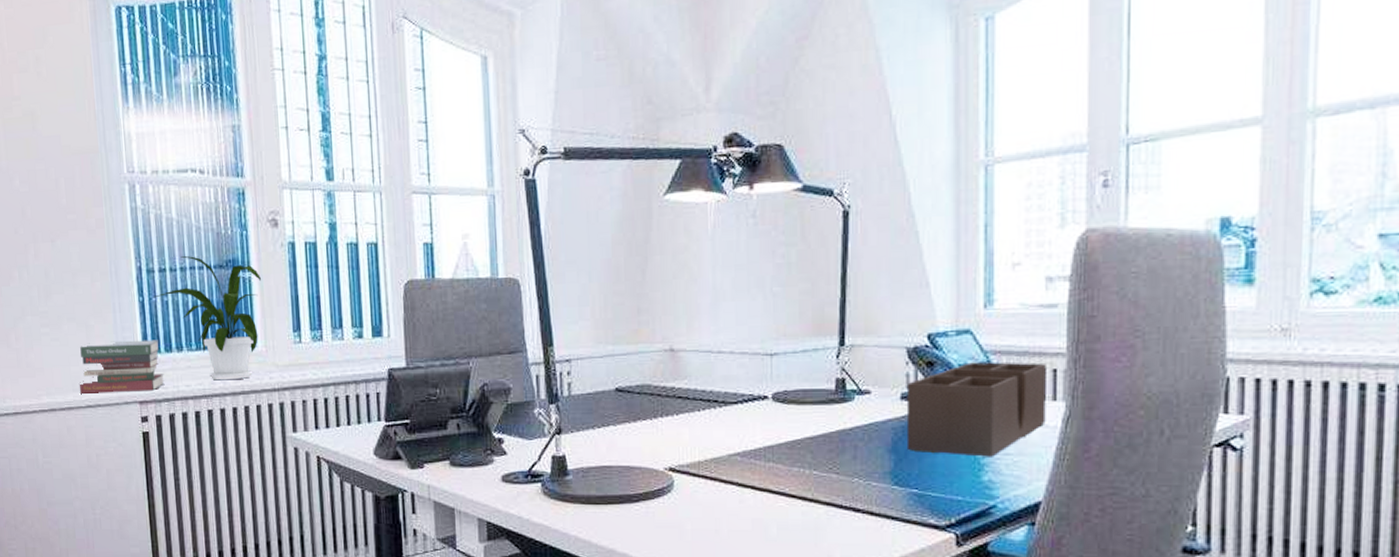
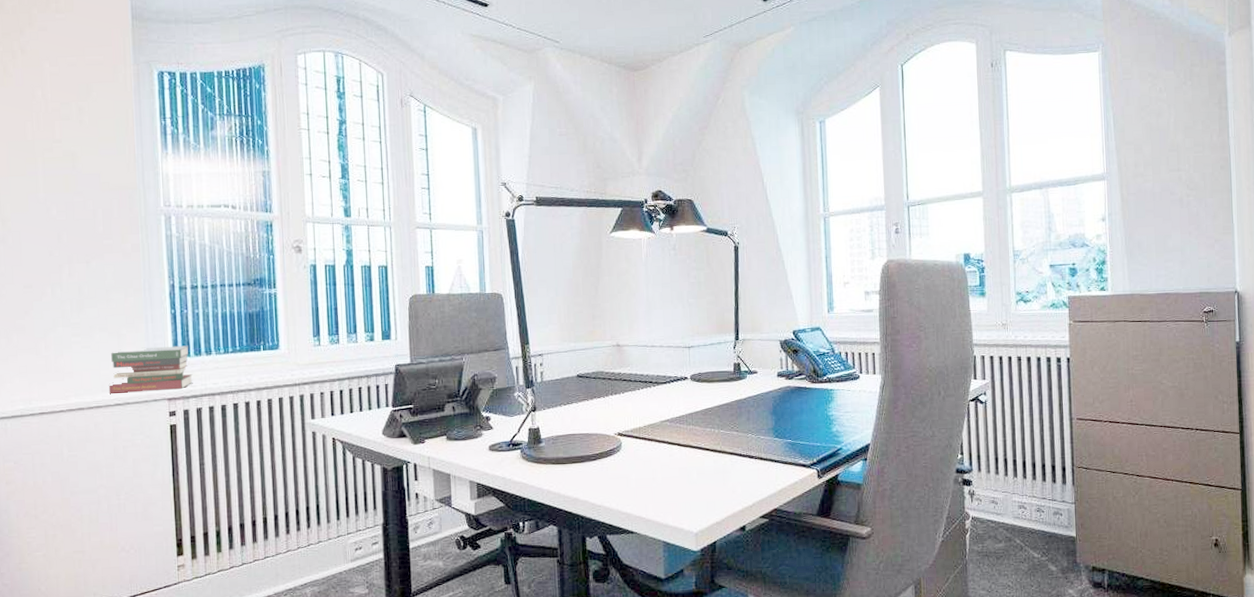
house plant: present [152,255,262,381] -> none [184,275,286,379]
desk organizer: present [906,362,1046,457] -> none [780,349,870,415]

